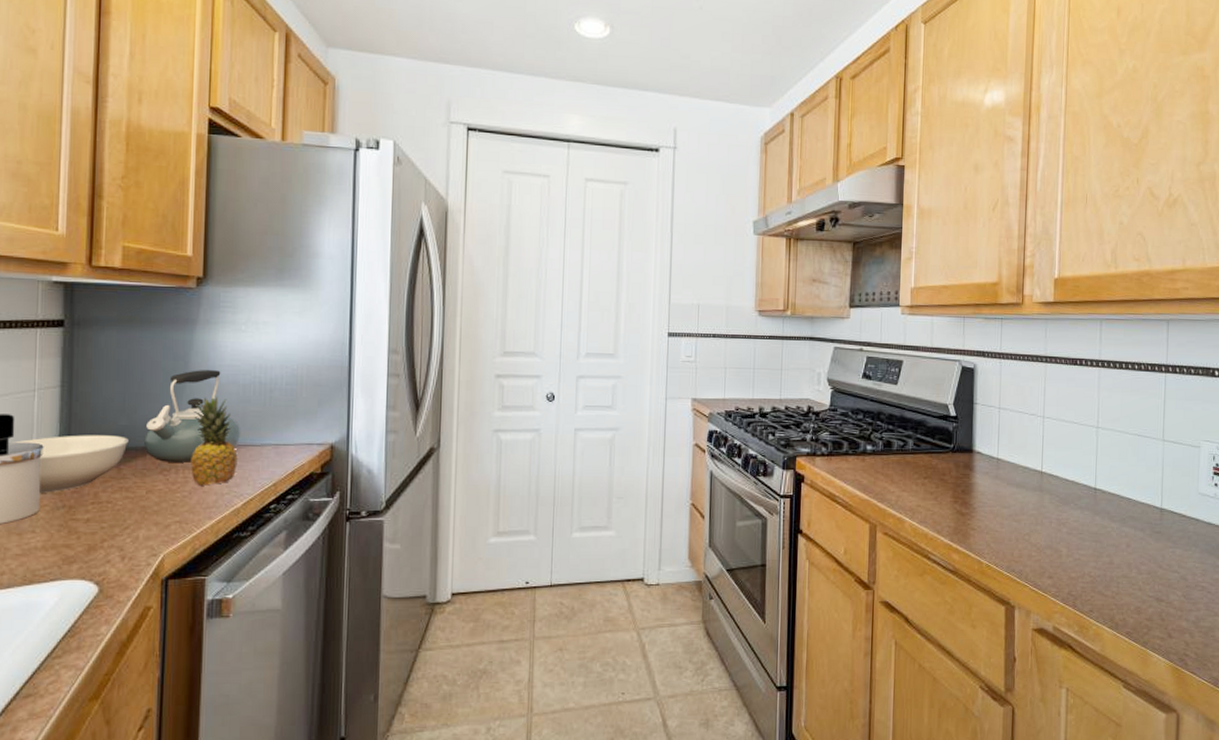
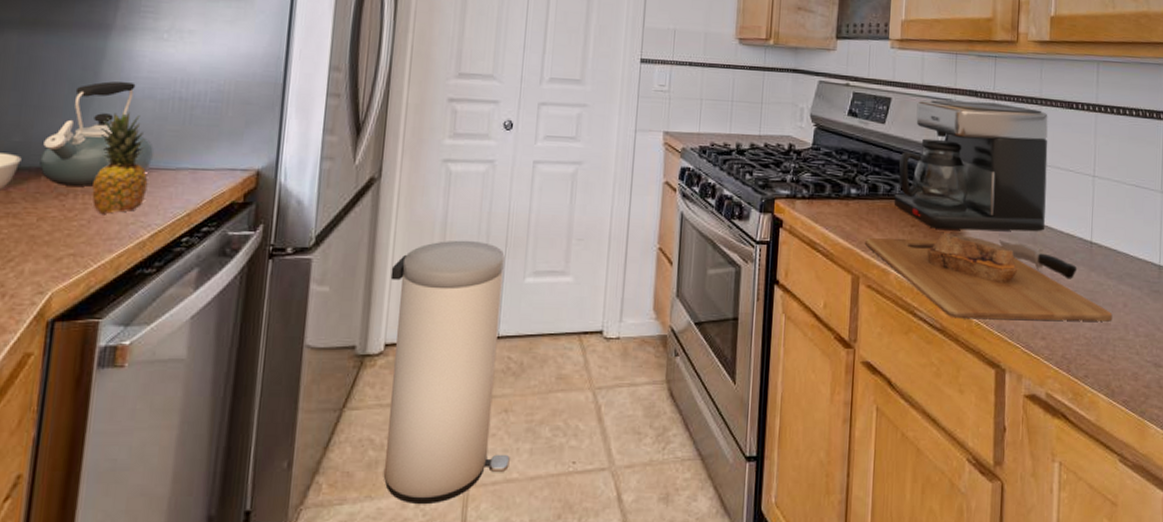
pedal bin: none [453,501,566,730] -> present [383,240,510,504]
cutting board: none [882,484,1116,561] -> present [865,233,1113,322]
coffee maker: none [907,361,1053,481] -> present [893,100,1048,232]
knife: none [1007,488,1082,523] -> present [998,239,1078,280]

